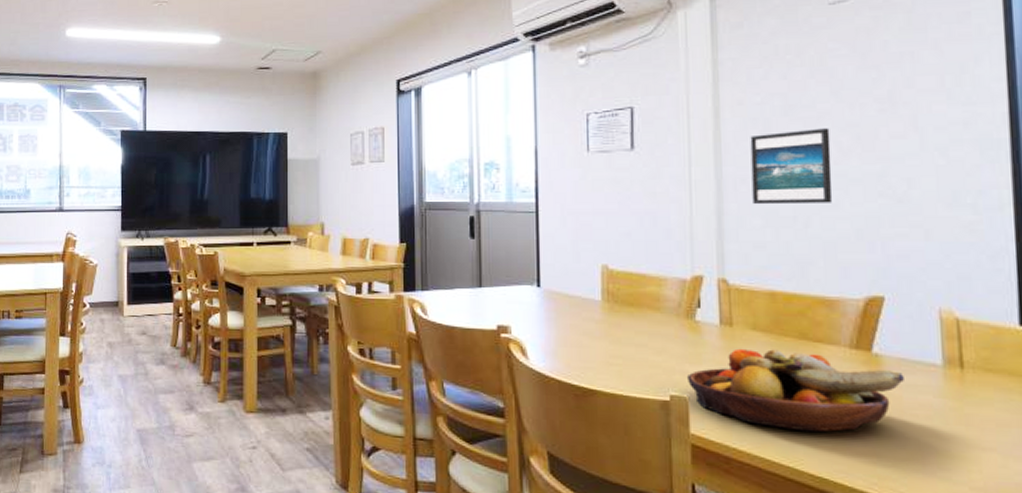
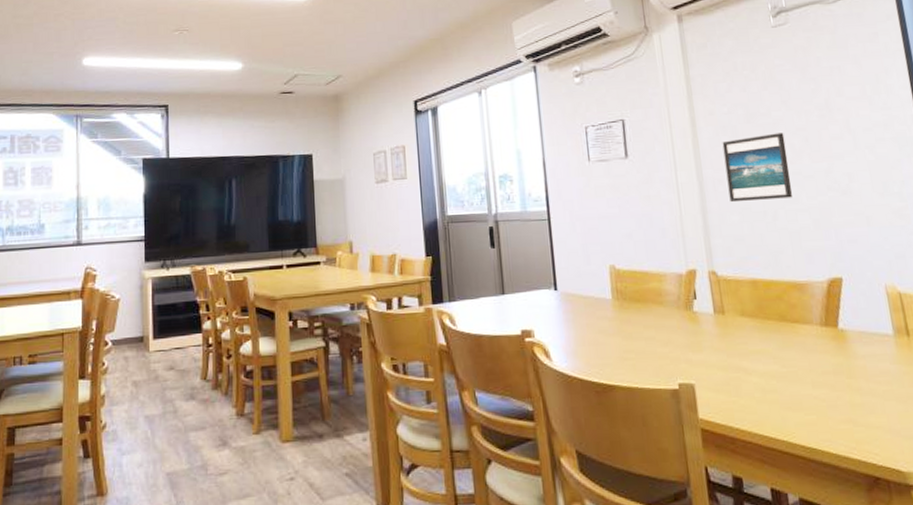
fruit bowl: present [687,348,904,433] -> none [692,332,866,407]

